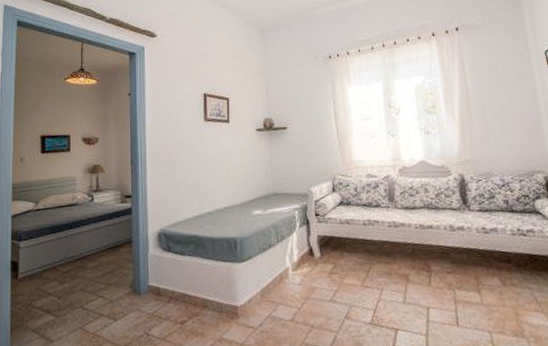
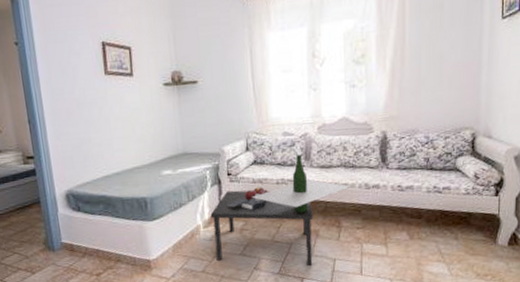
coffee table: none [299,193,435,315] -> present [210,151,350,266]

